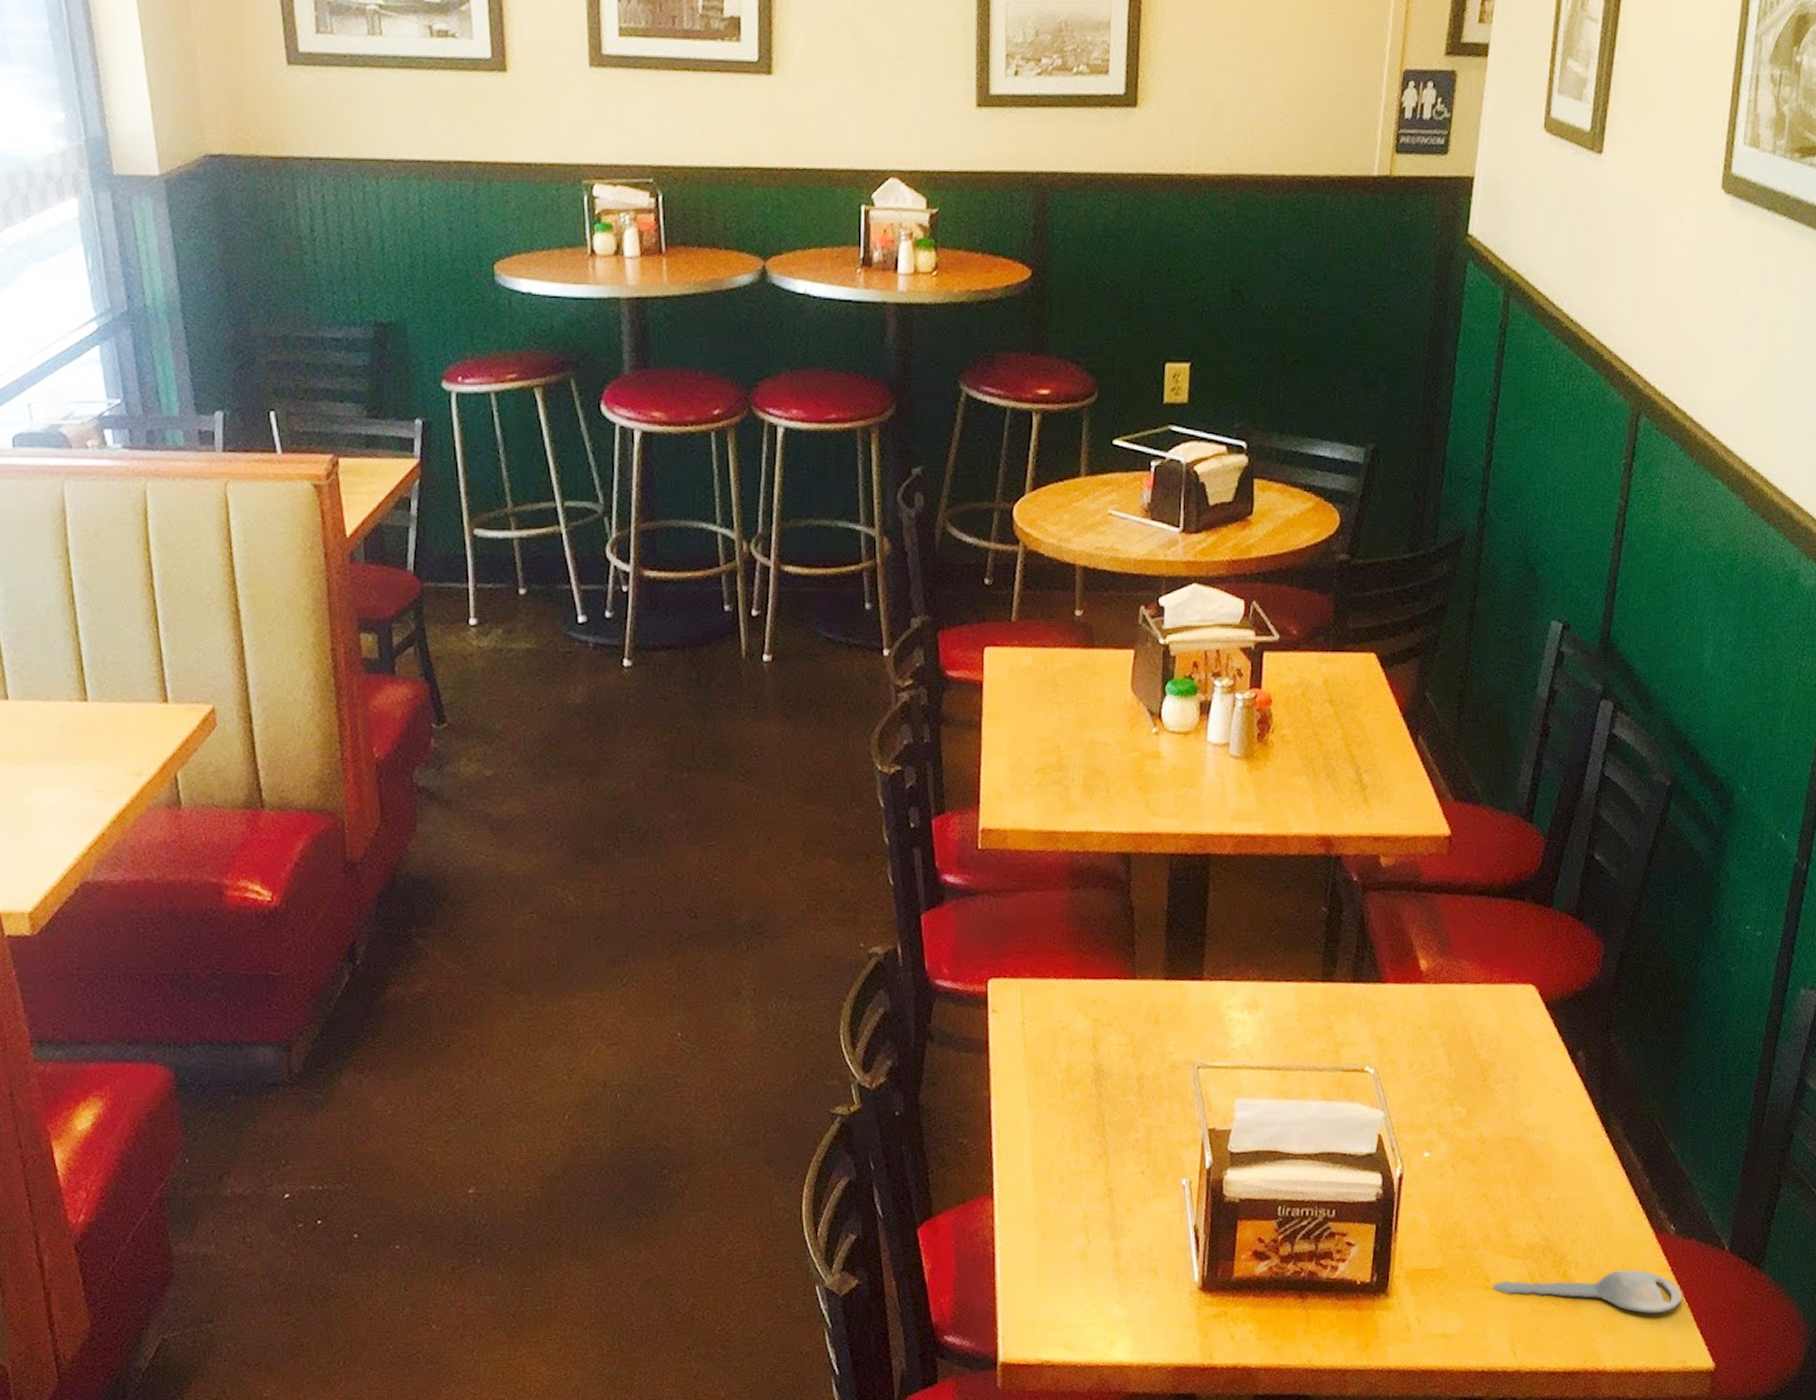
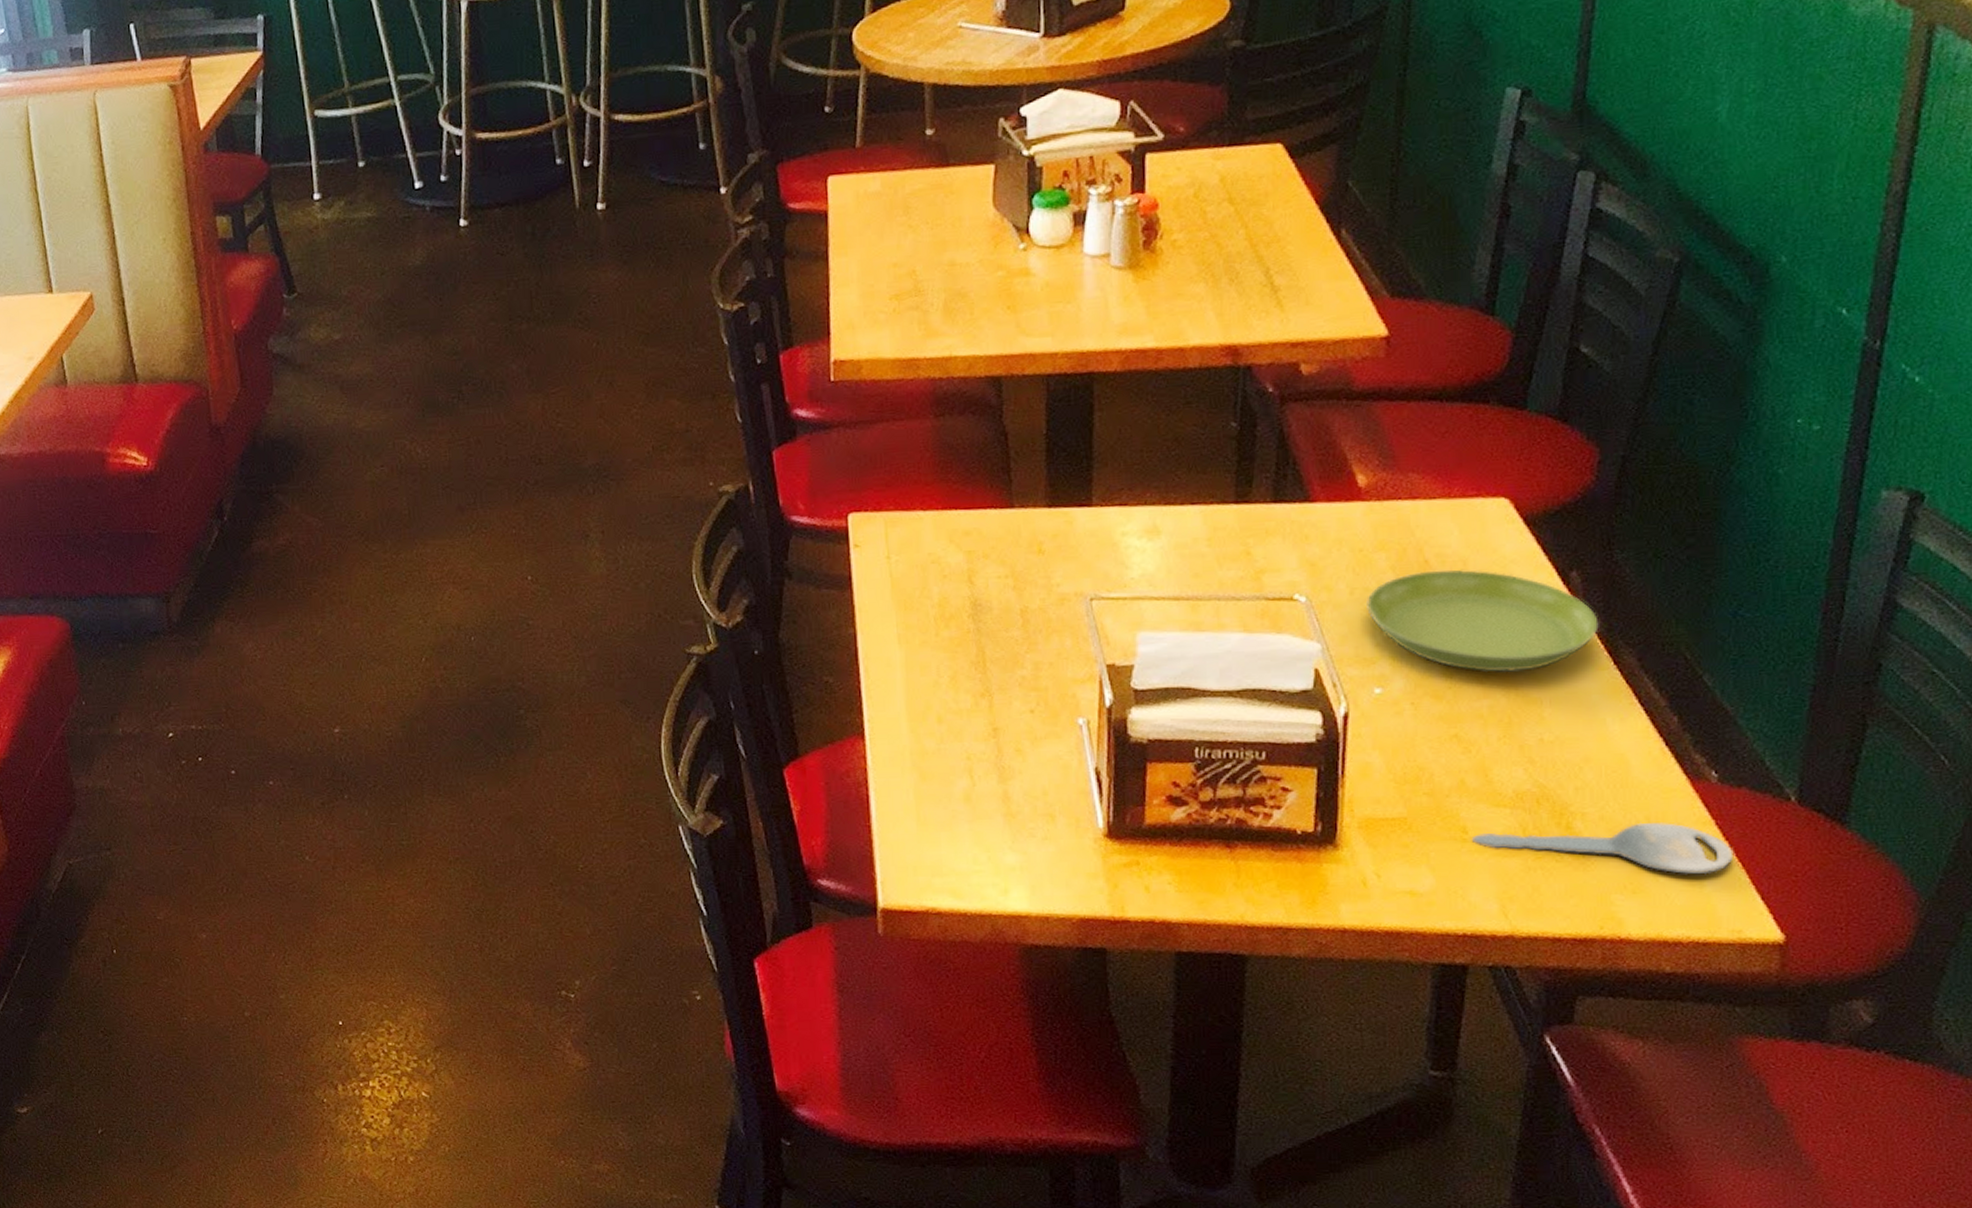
saucer: none [1421,1047,1596,1139] -> present [1365,569,1599,673]

